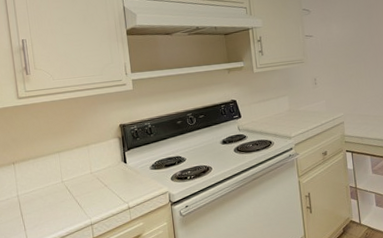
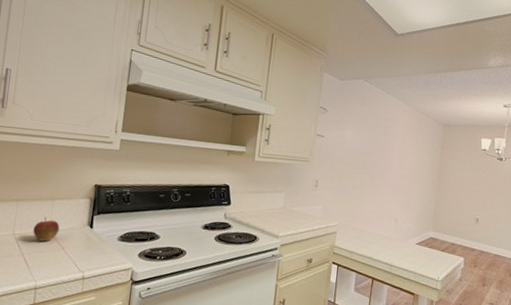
apple: none [77,161,100,183] -> present [33,217,60,242]

